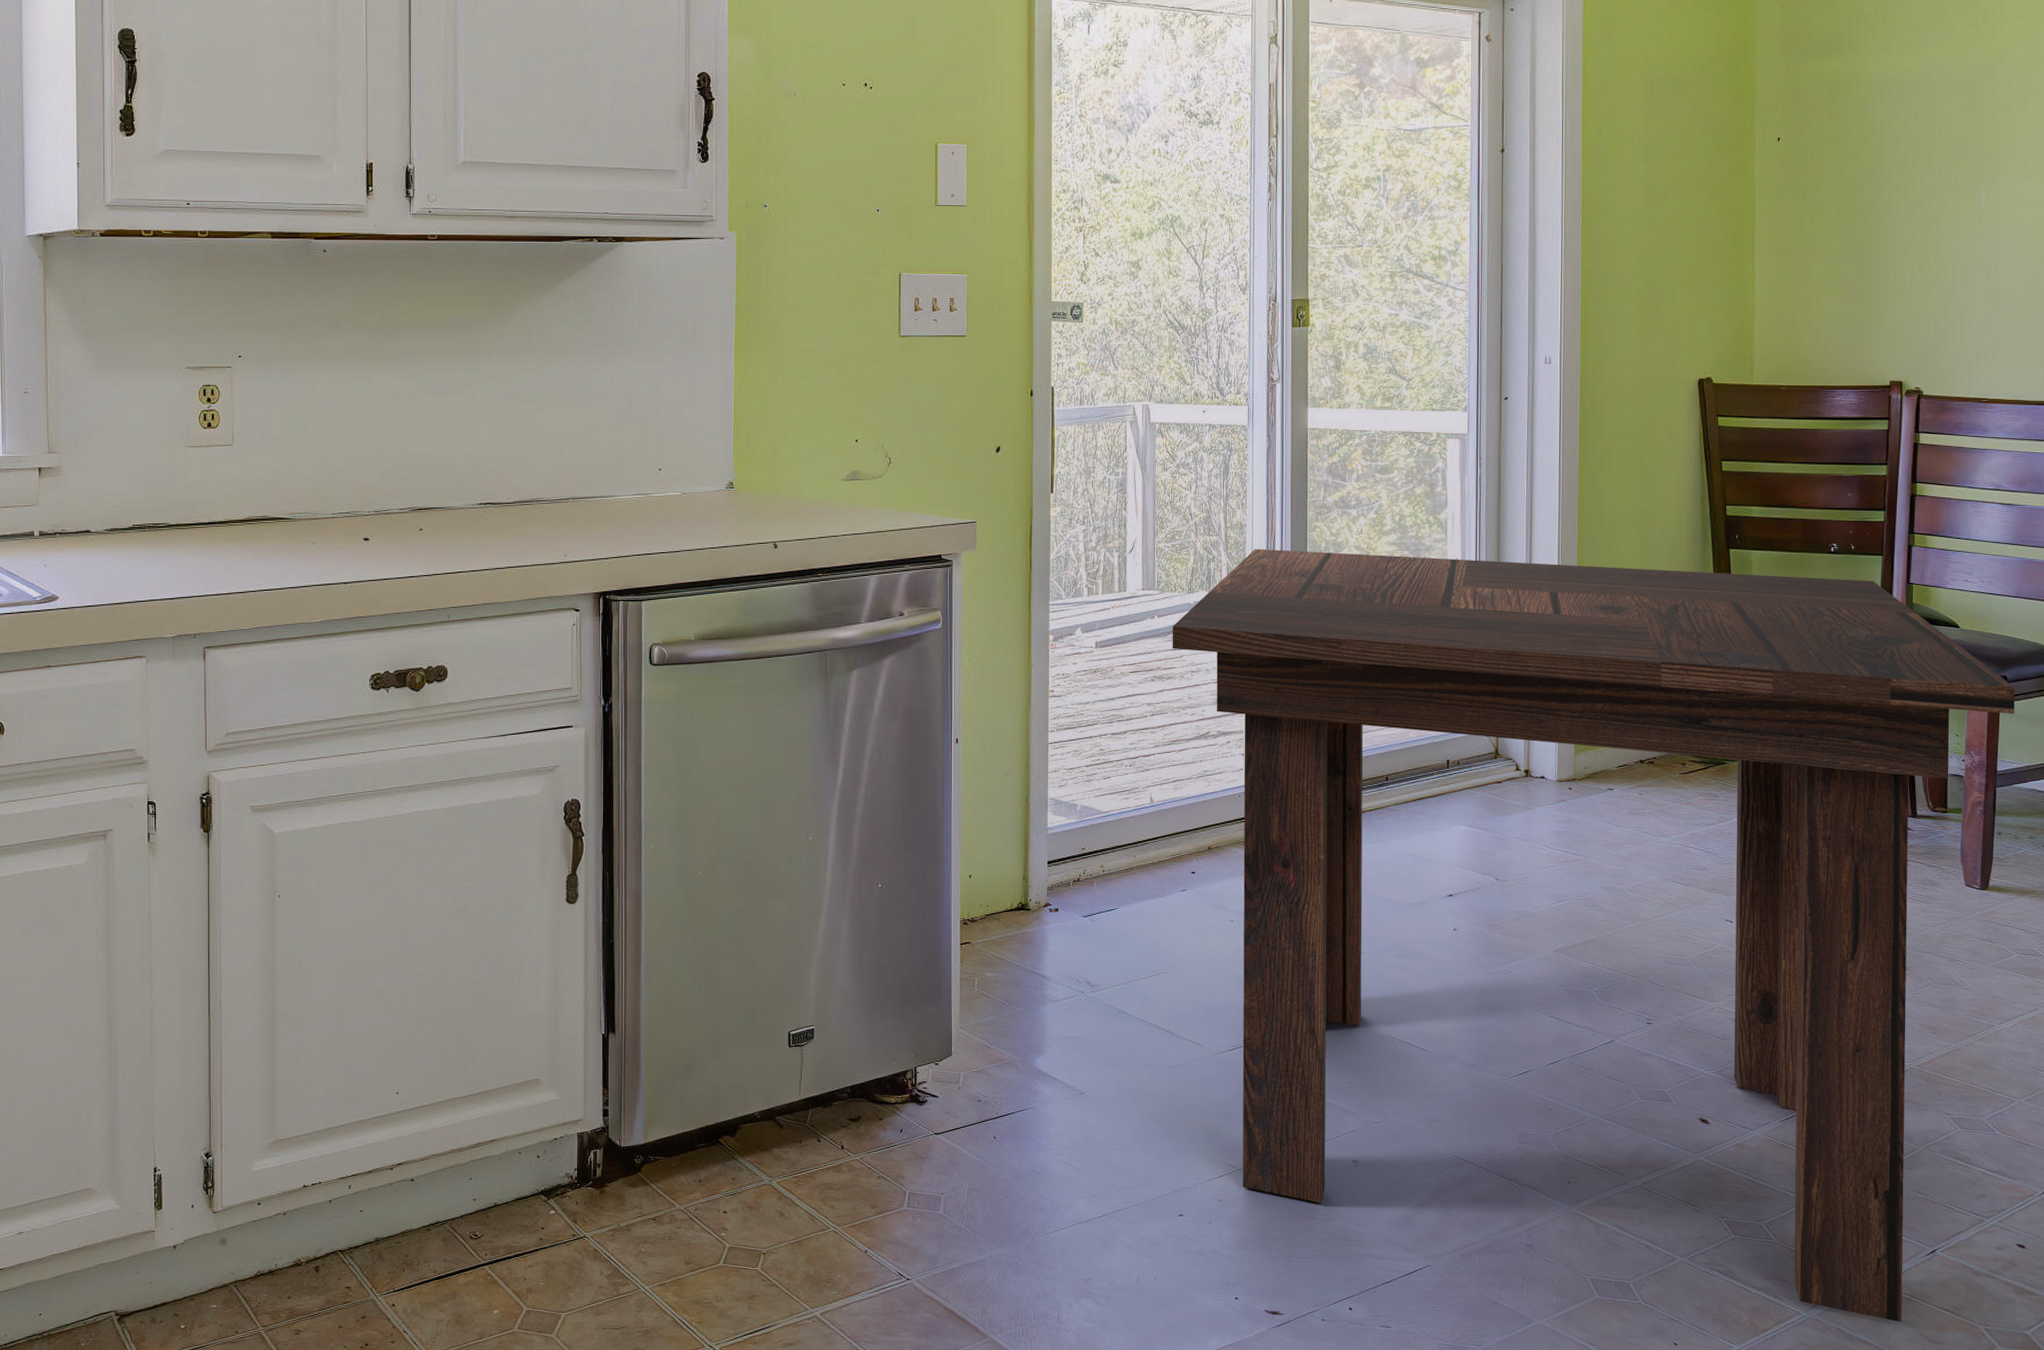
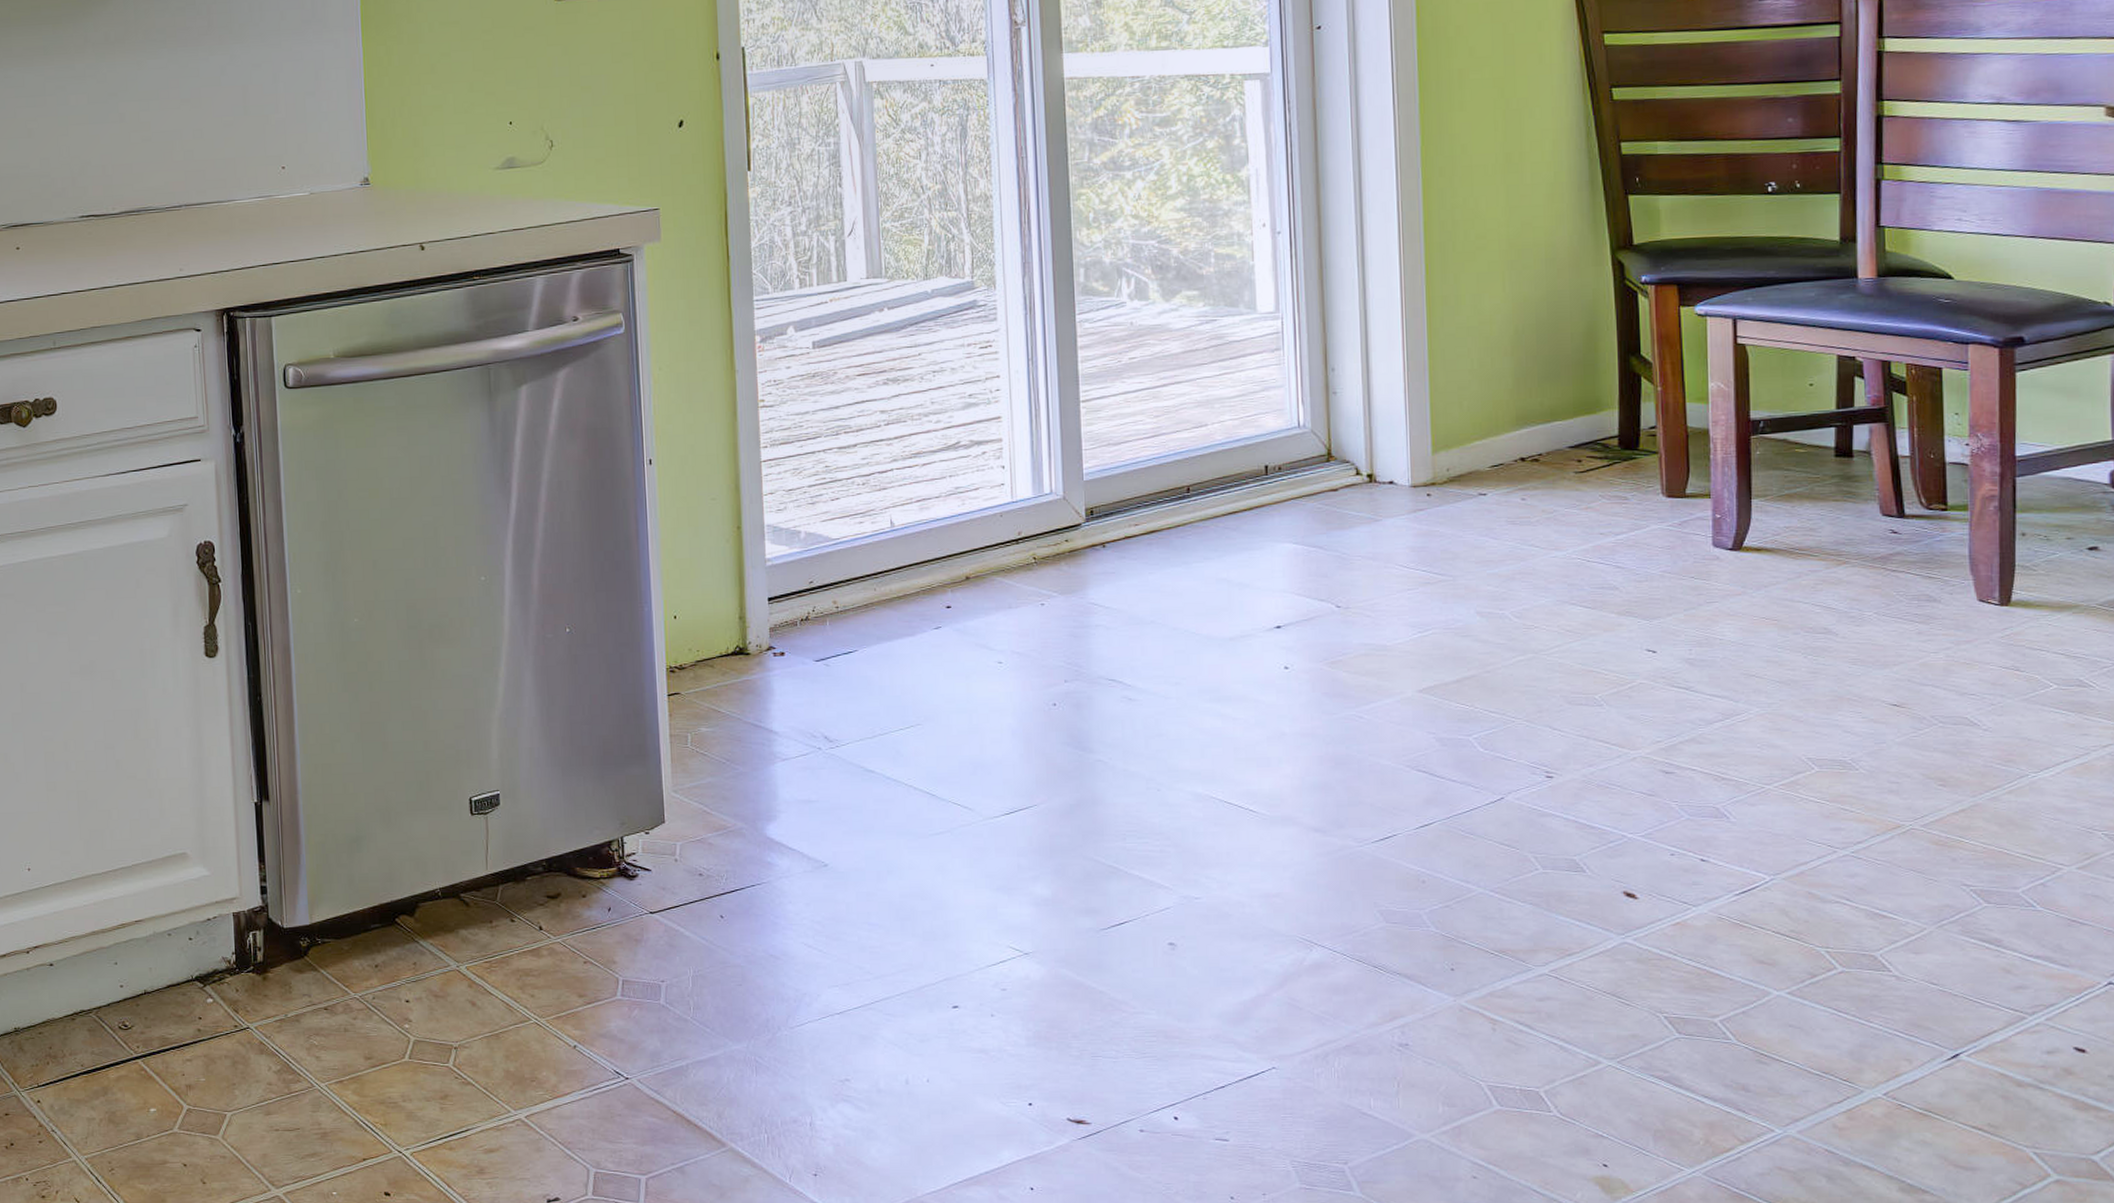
dining table: present [1172,548,2015,1323] -> none [906,223,2038,1143]

